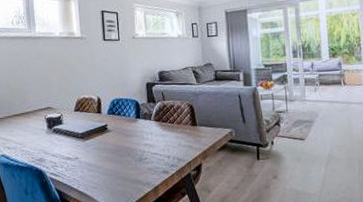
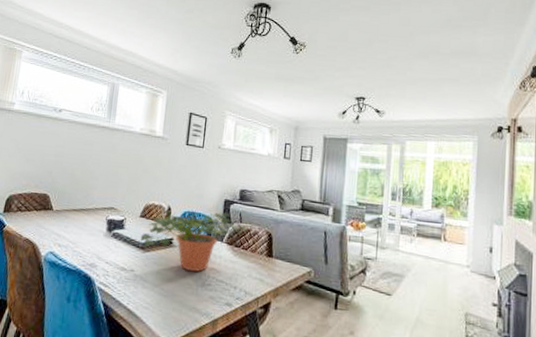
potted plant: none [78,93,172,150] -> present [140,210,248,272]

